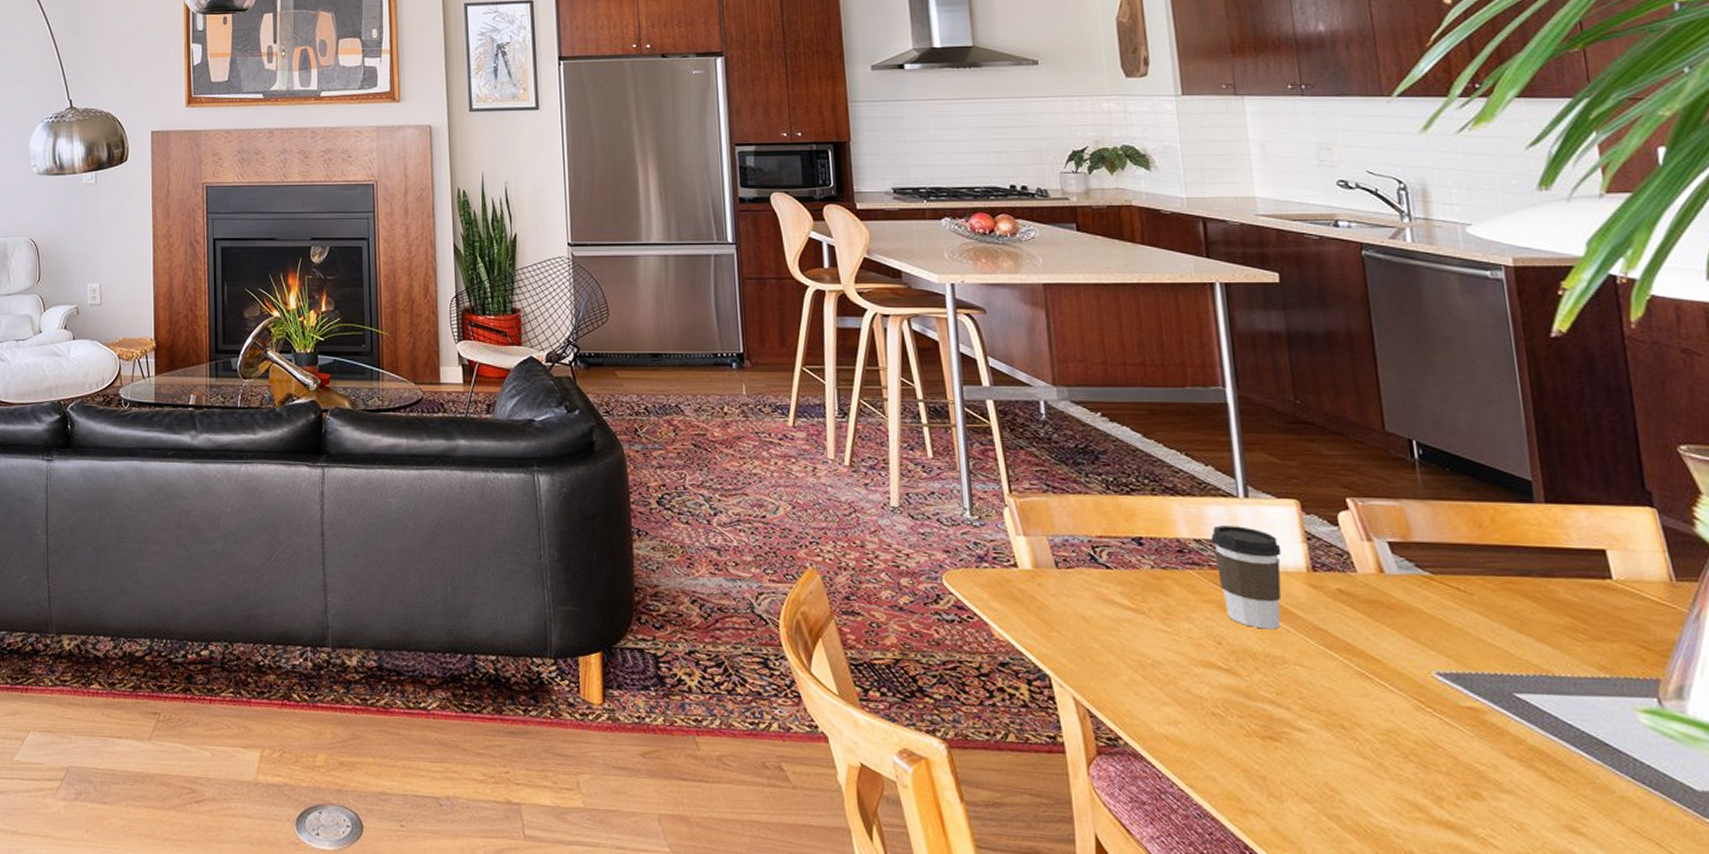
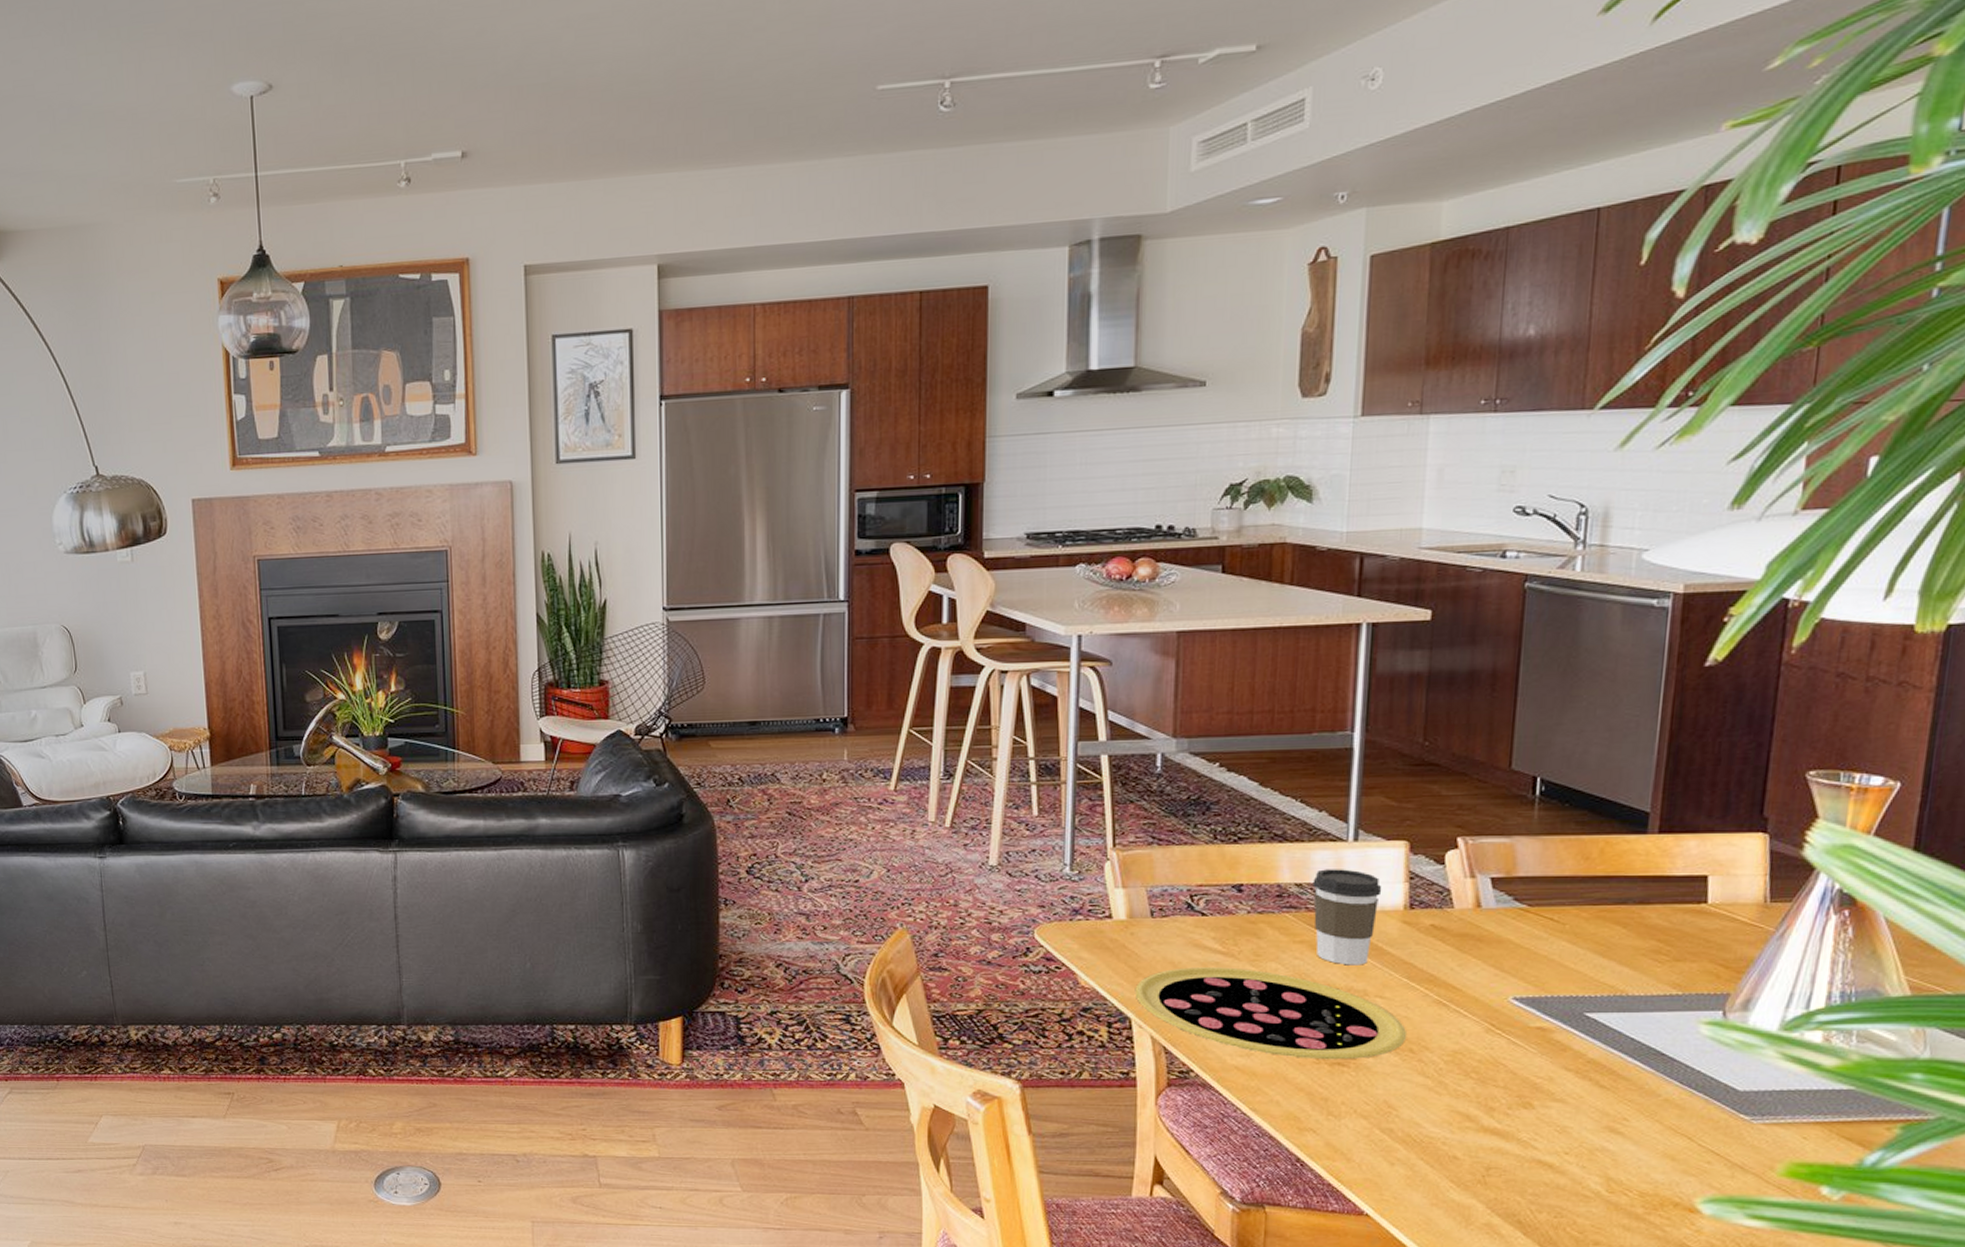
pizza: none [1050,623,1336,733] -> present [1134,967,1408,1060]

